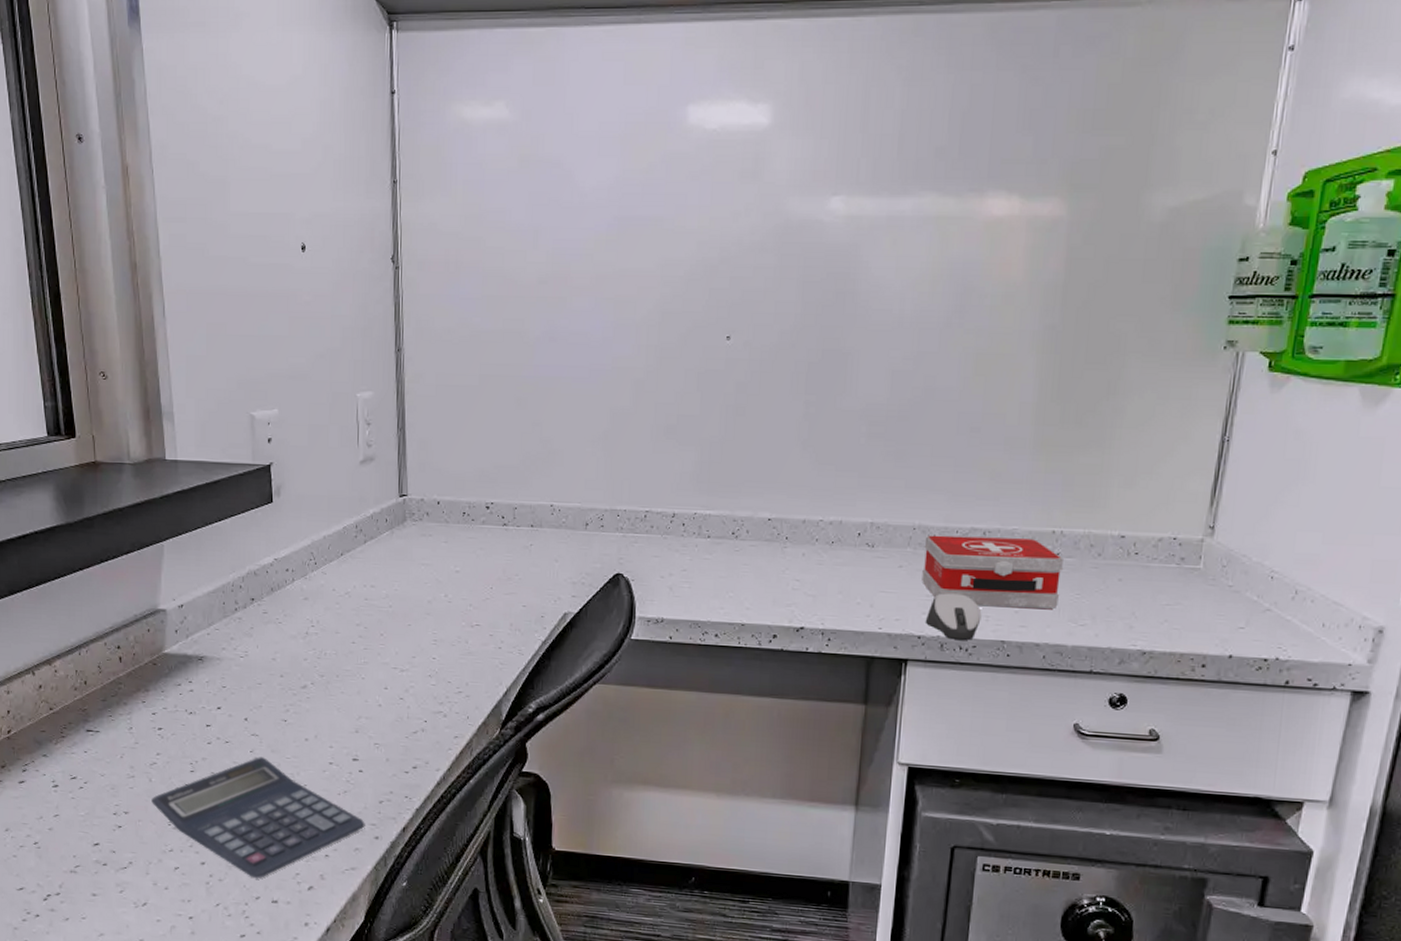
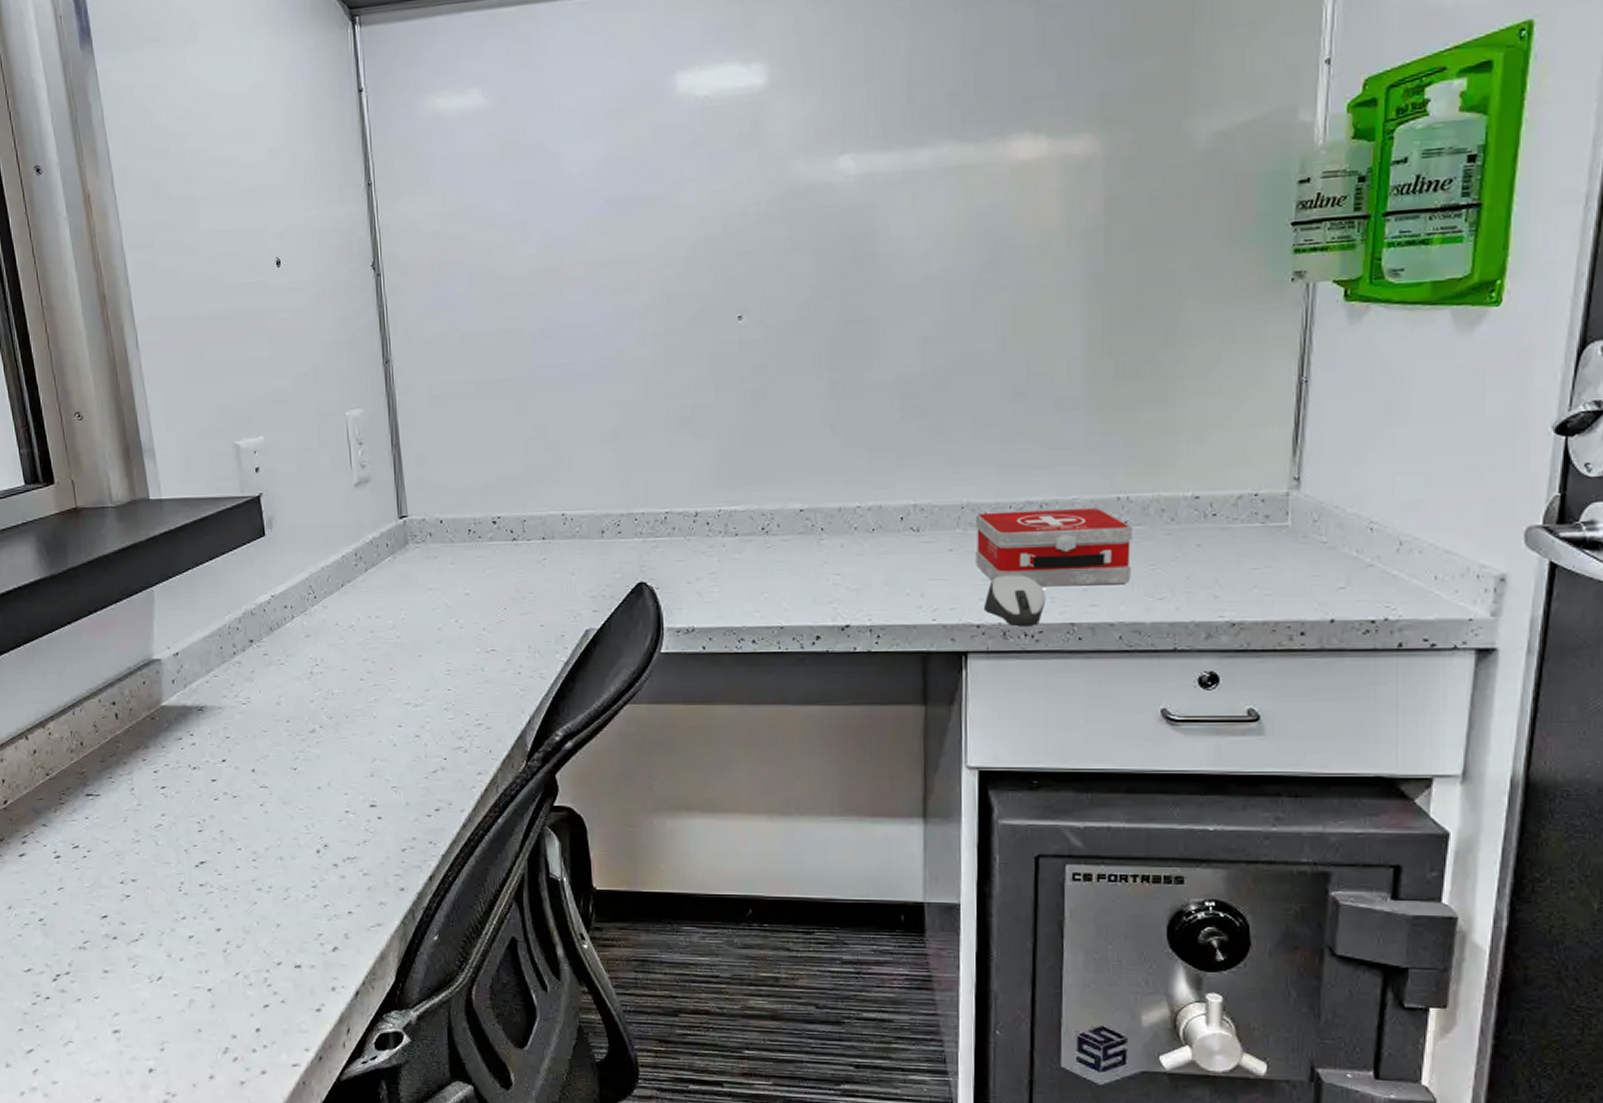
calculator: present [152,757,365,878] -> none [159,810,389,942]

